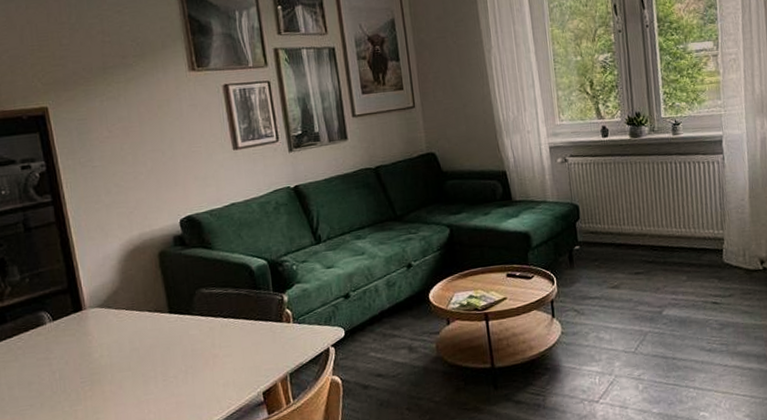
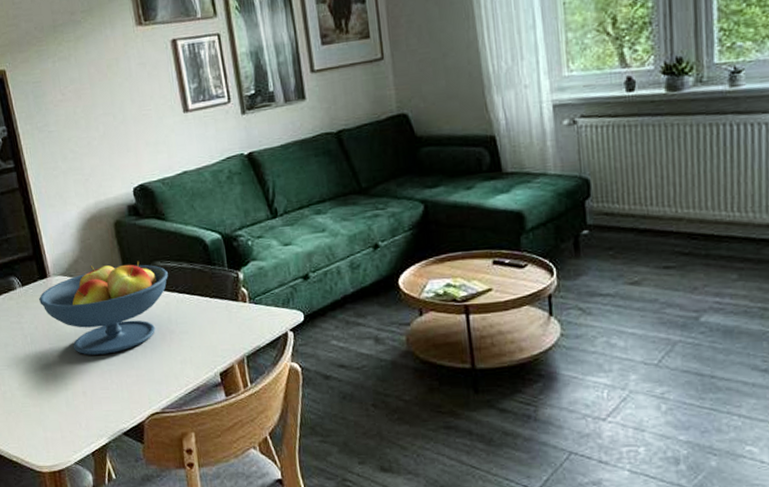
fruit bowl: none [72,289,213,387] -> present [39,261,168,355]

